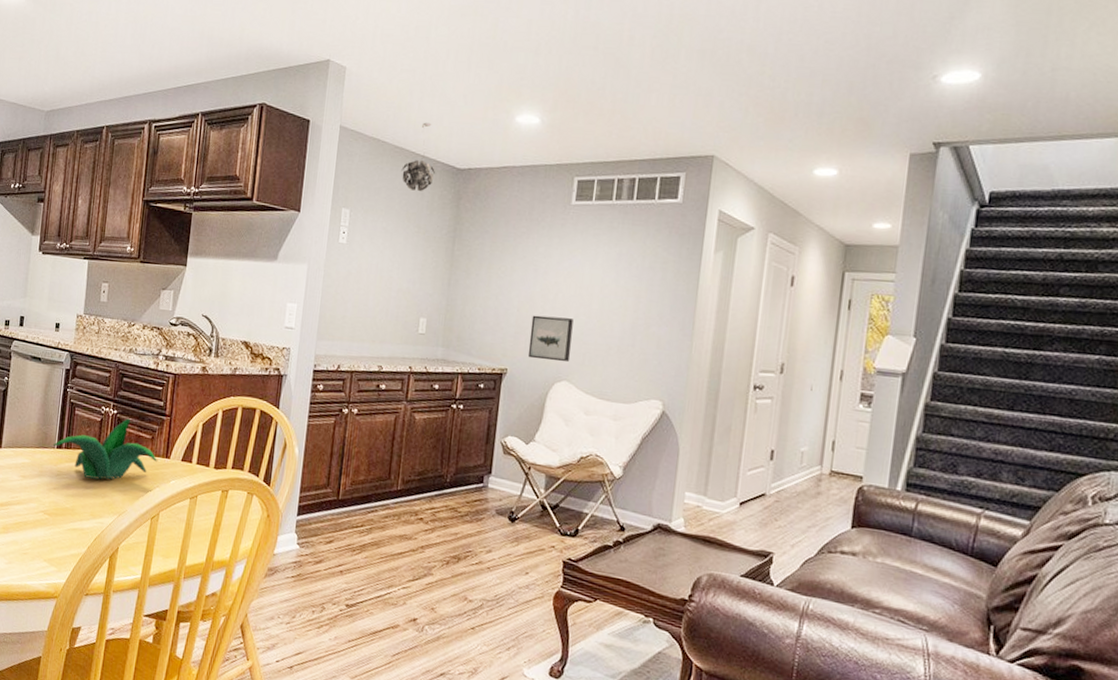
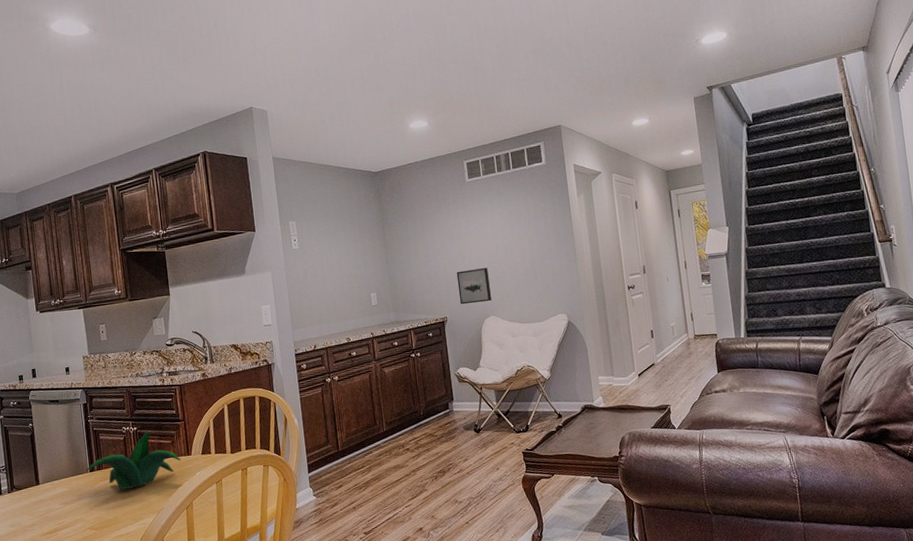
pendant light: present [401,122,436,191] -> none [329,141,358,196]

